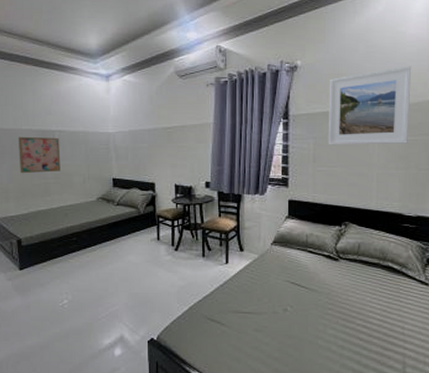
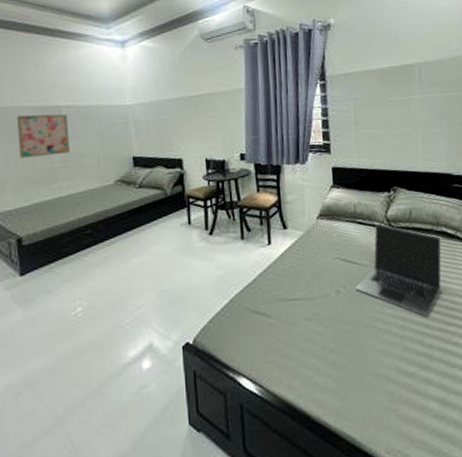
laptop: none [300,255,387,340] -> present [354,224,442,317]
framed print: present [328,66,412,145] -> none [365,21,449,106]

